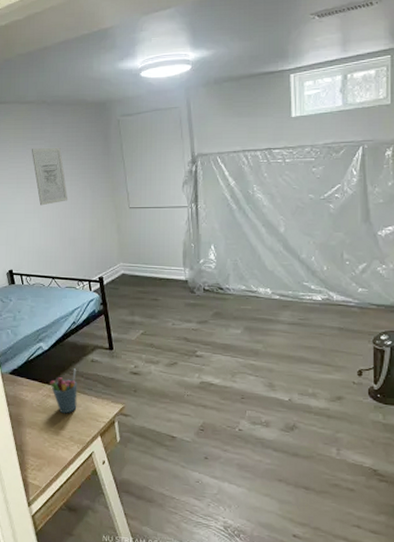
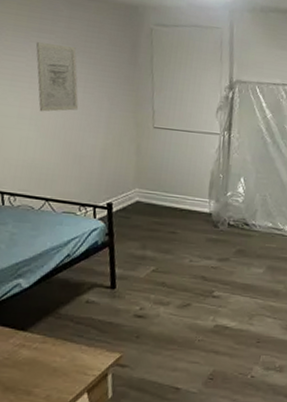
pen holder: present [50,368,77,414] -> none [26,311,65,368]

